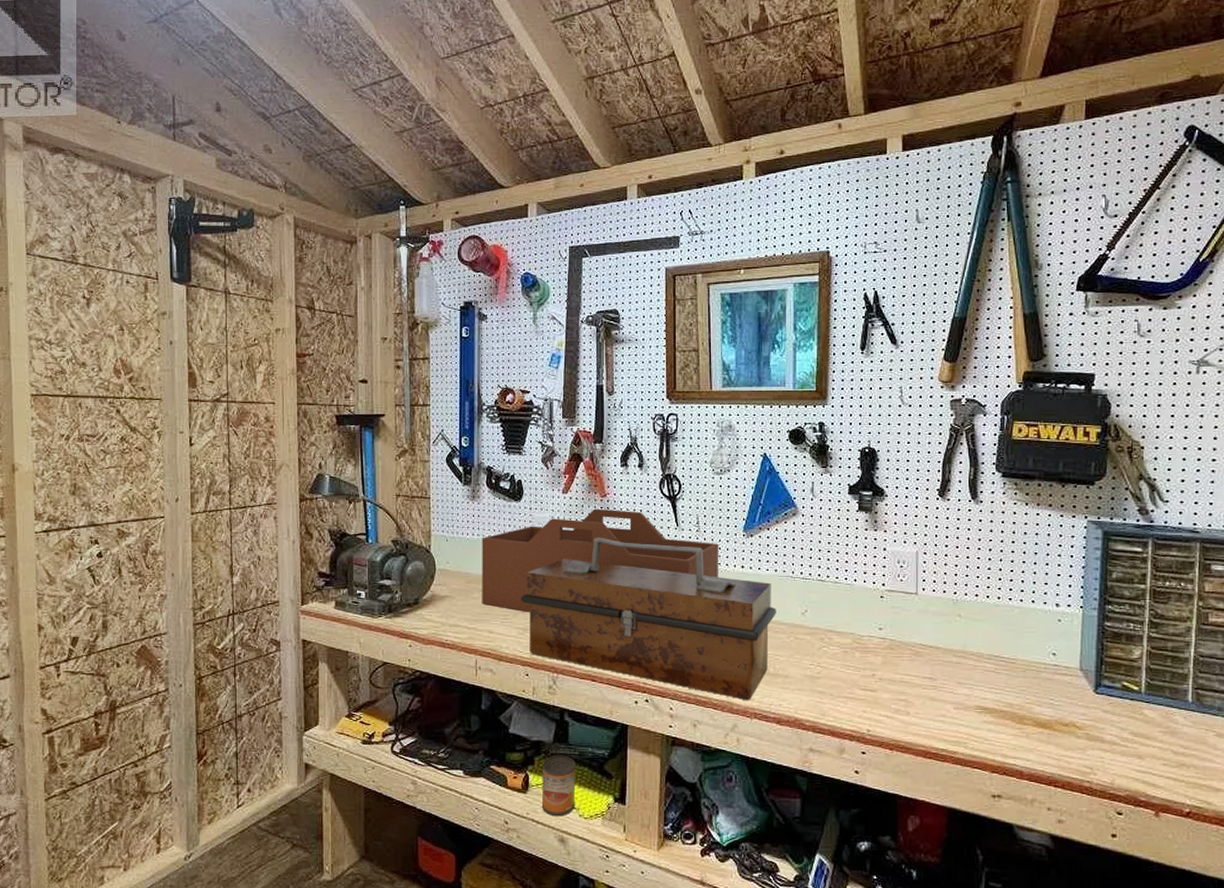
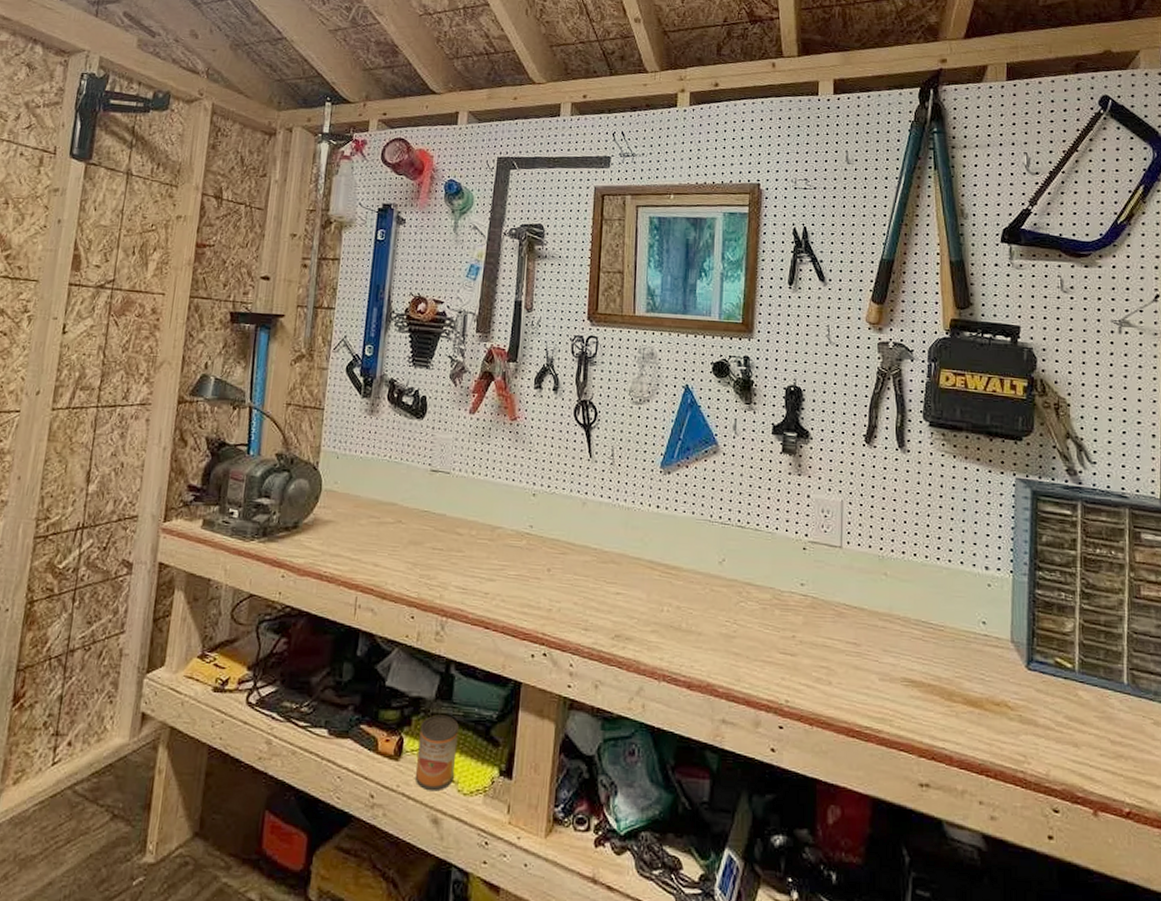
tool box: present [482,508,719,612] -> none [369,432,634,544]
toolbox: present [521,537,776,700] -> none [413,464,692,659]

